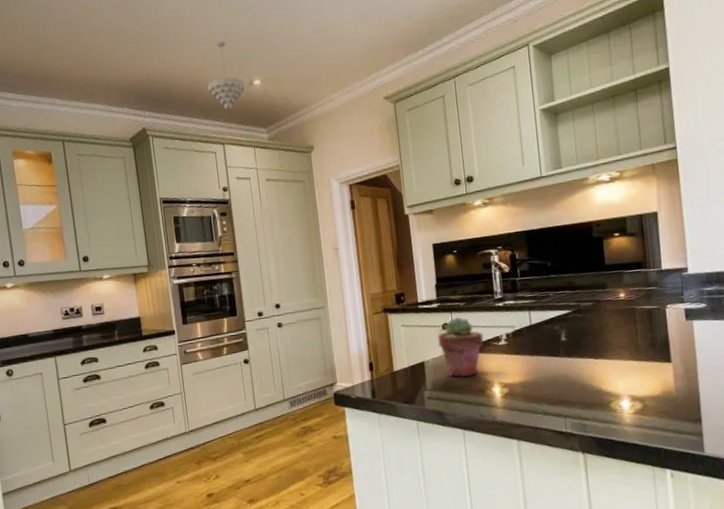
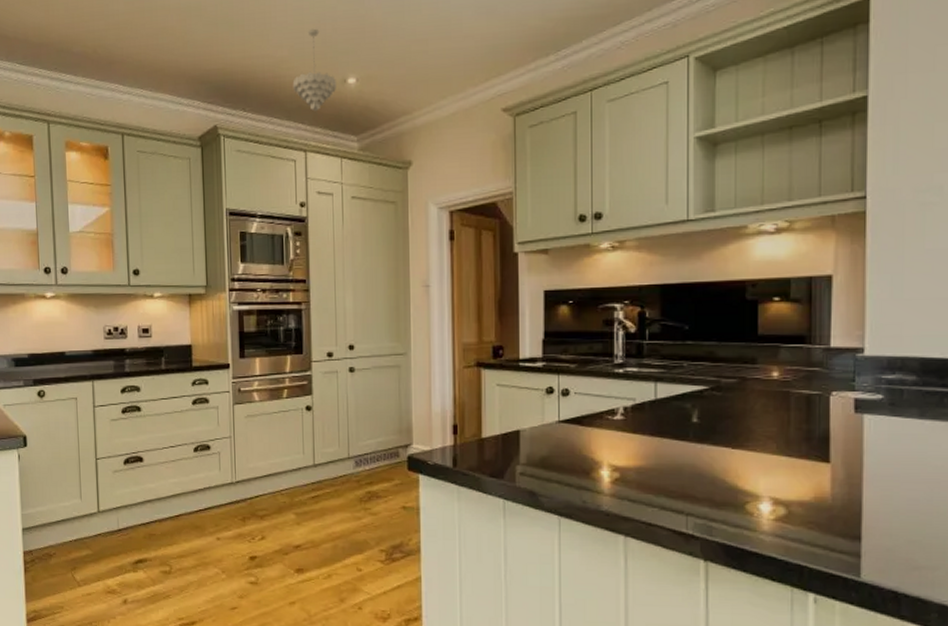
potted succulent: present [437,317,484,378] -> none [539,381,595,454]

